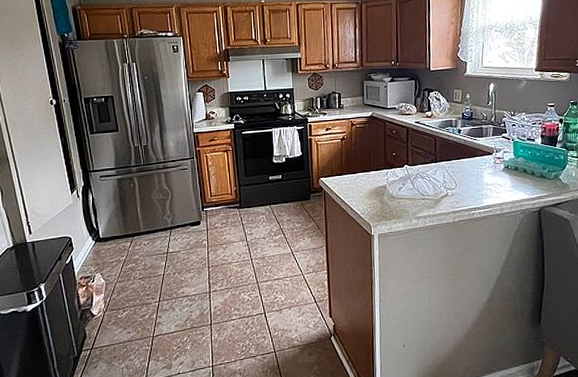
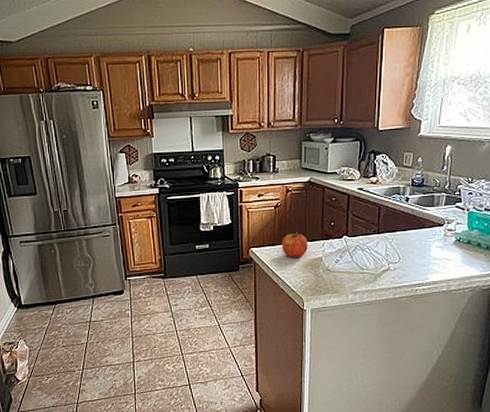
fruit: none [349,161,374,187] -> present [282,231,309,258]

